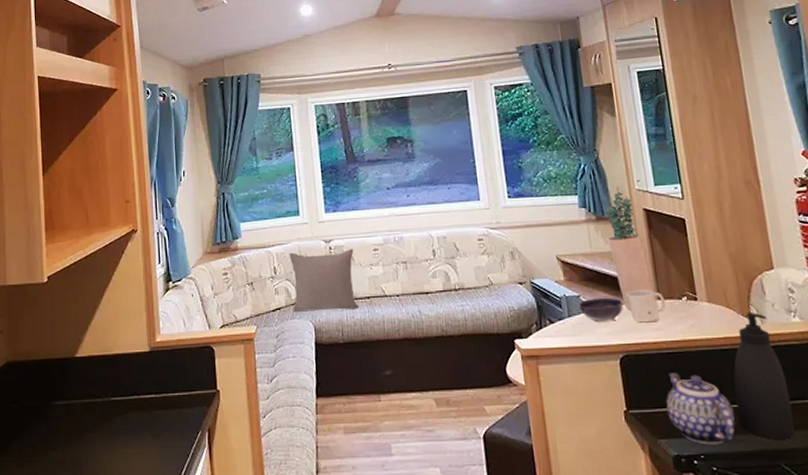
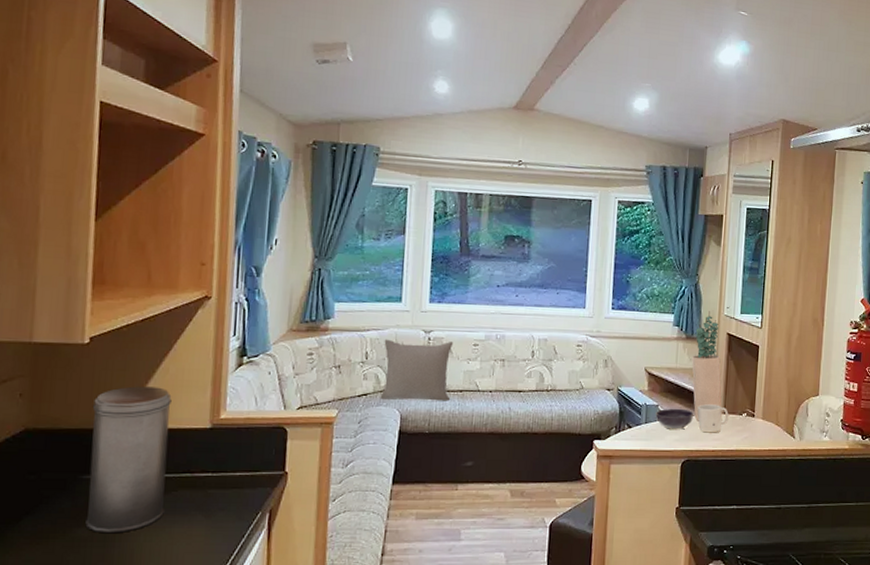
canister: none [54,316,121,456] -> present [85,386,172,534]
teapot: present [665,373,736,445] -> none [710,477,764,538]
soap dispenser: present [733,313,795,439] -> none [765,431,809,534]

